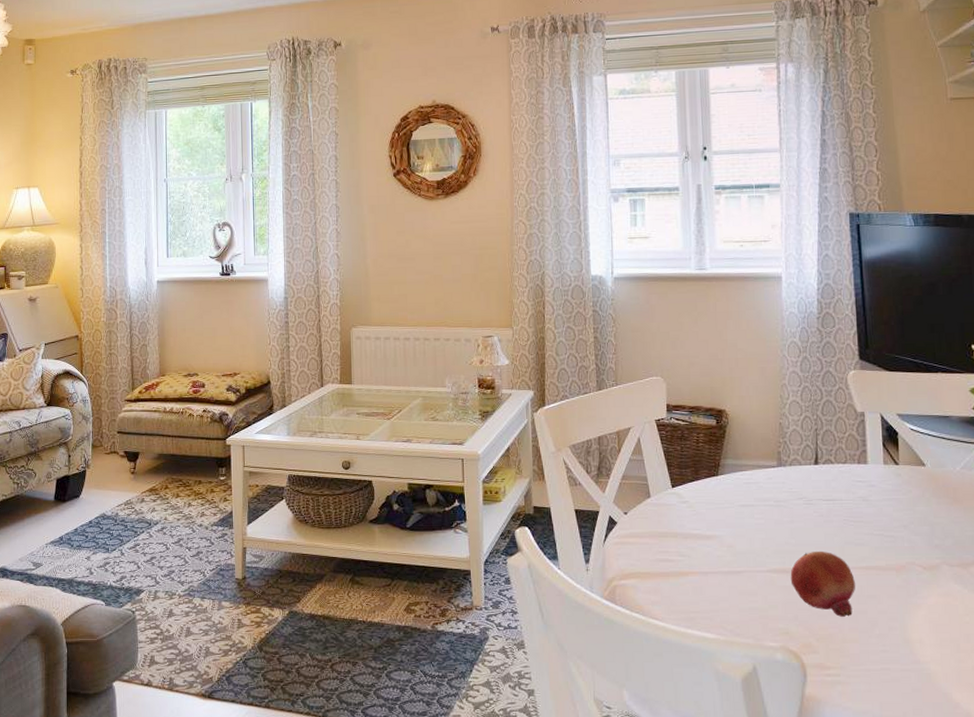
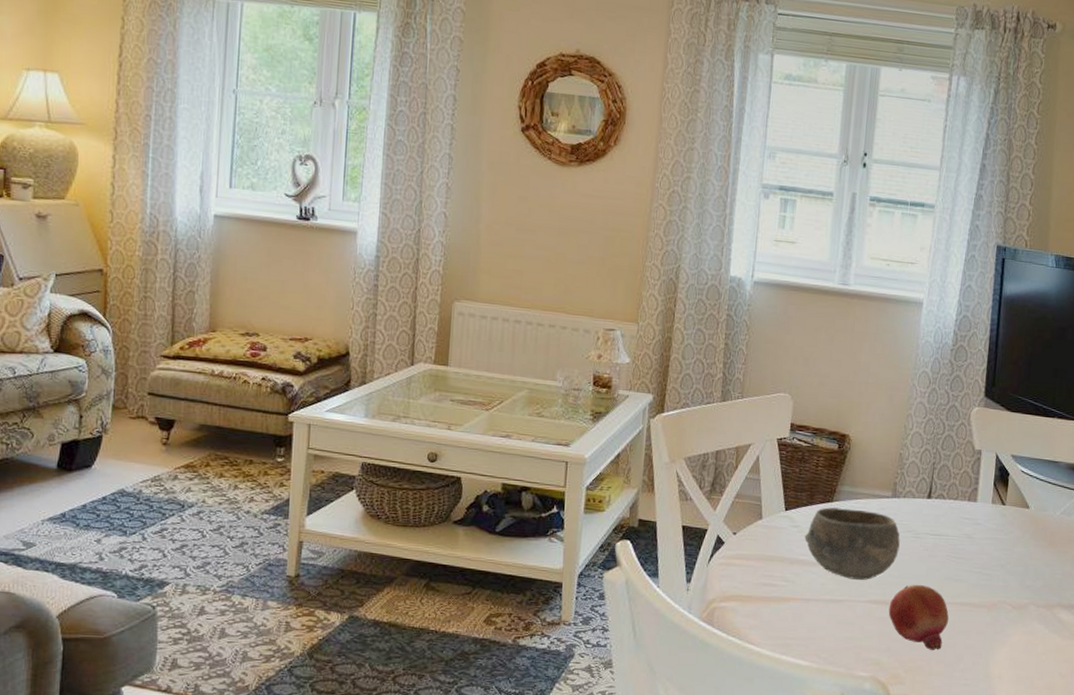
bowl: none [695,481,793,550] -> present [804,507,900,580]

